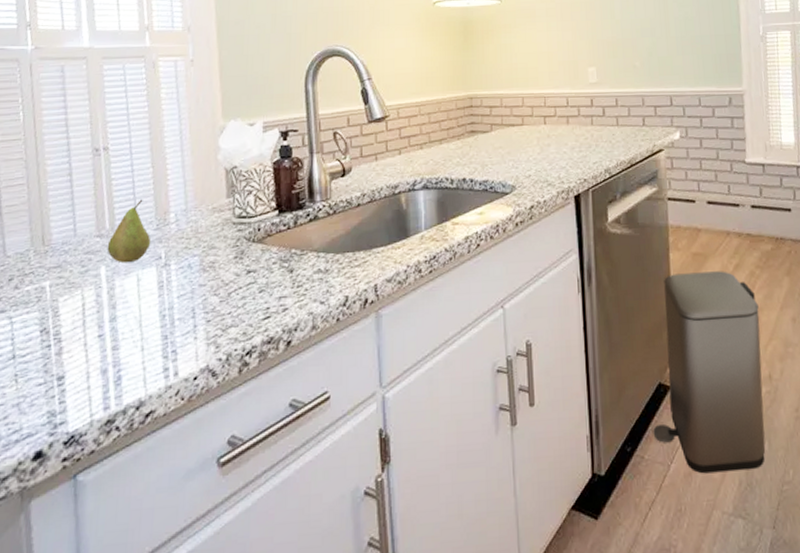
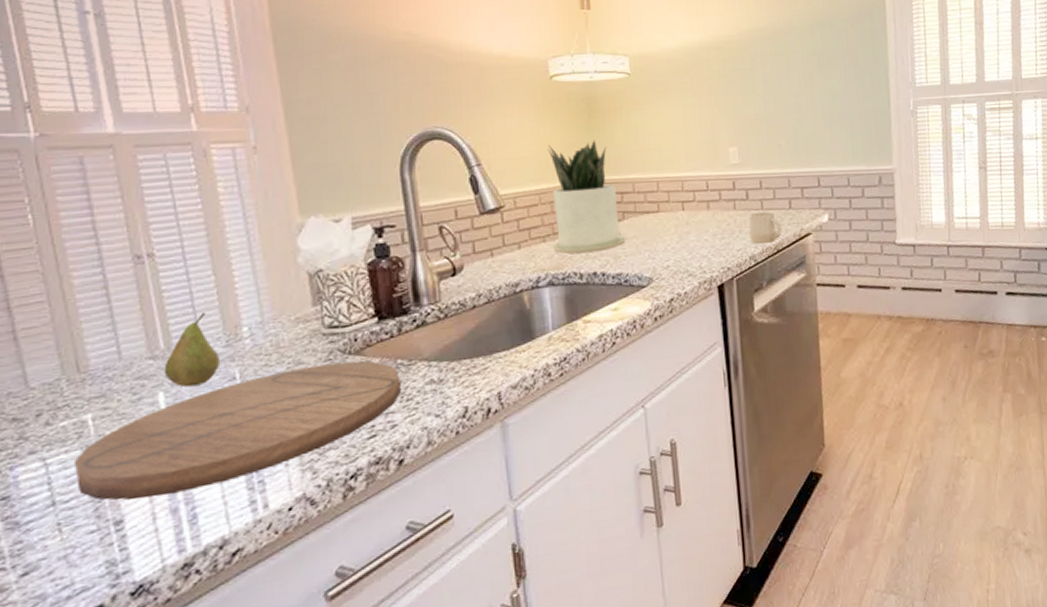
cutting board: none [32,248,293,359] -> present [73,361,401,500]
planter: none [427,59,494,161] -> present [547,140,628,255]
mug: none [605,127,636,159] -> present [748,211,783,245]
pedal bin: present [653,271,766,474] -> none [805,355,917,556]

